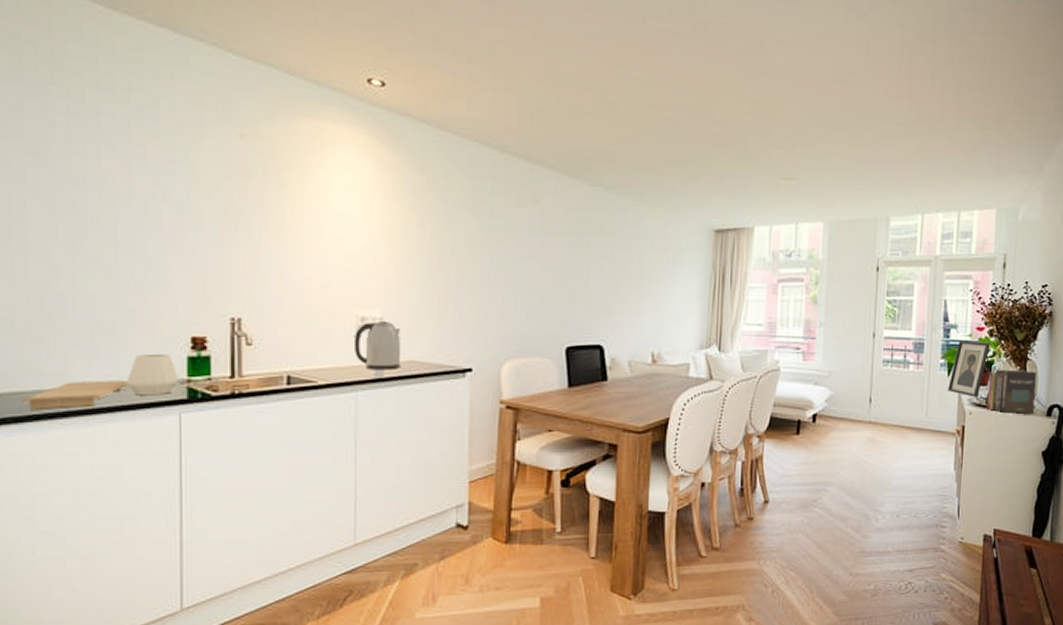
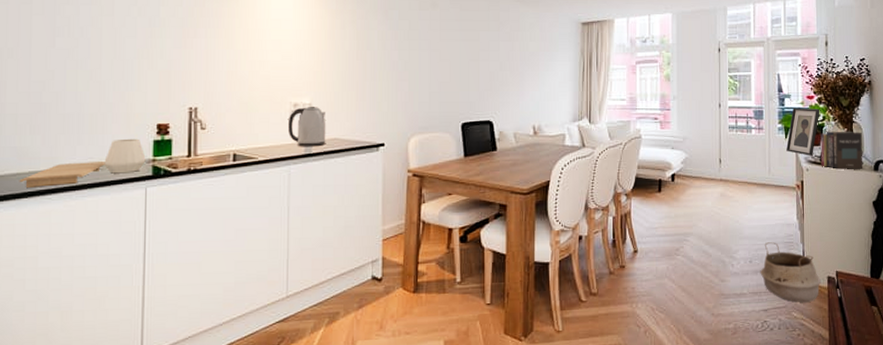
woven basket: none [907,495,976,563] -> present [760,242,821,302]

